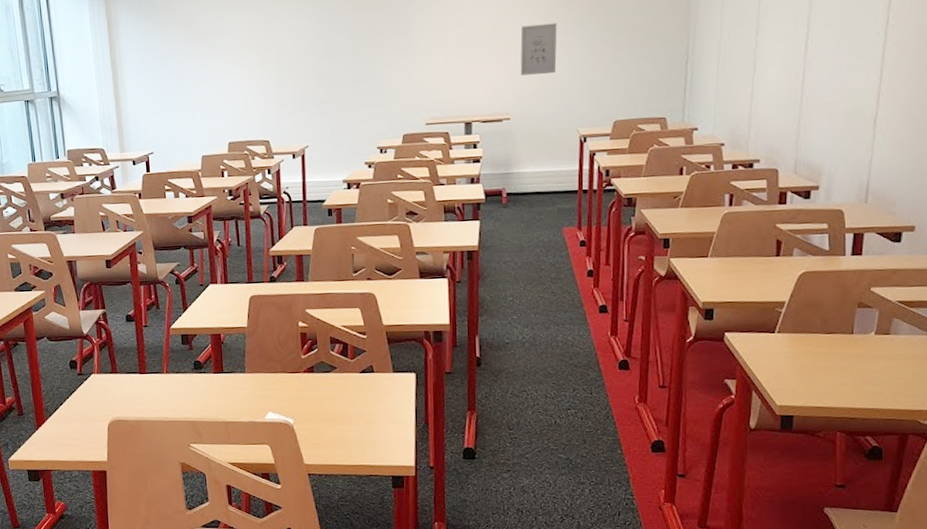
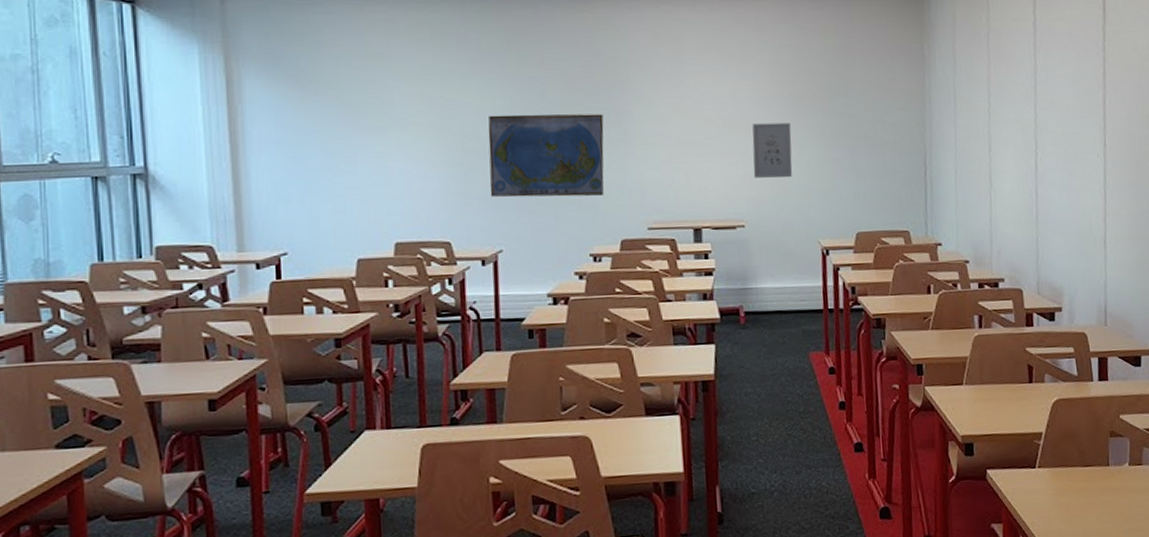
world map: none [297,27,391,103] -> present [488,113,604,198]

